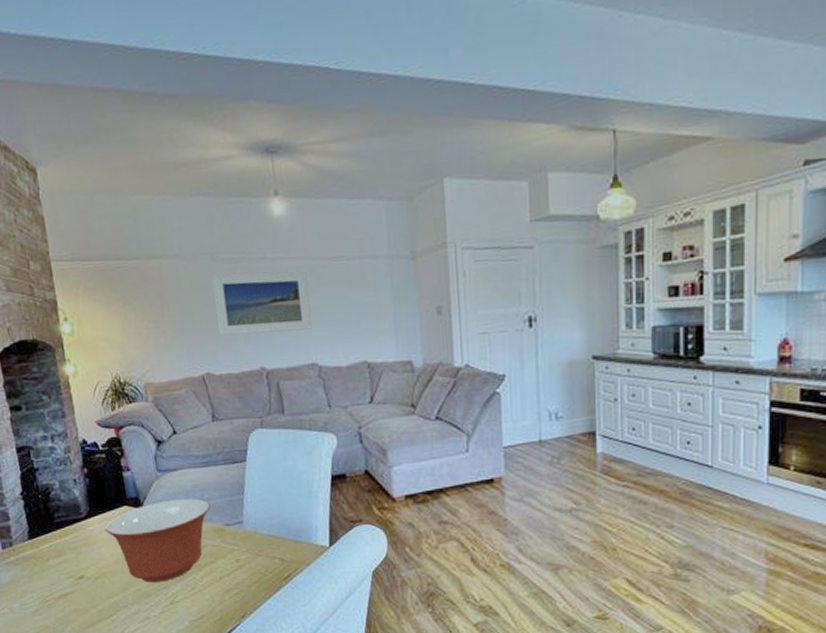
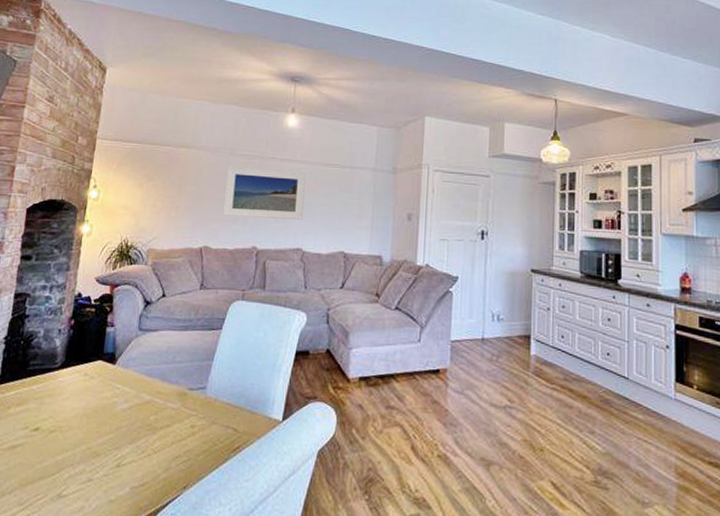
mixing bowl: present [104,498,211,582] -> none [73,358,180,442]

